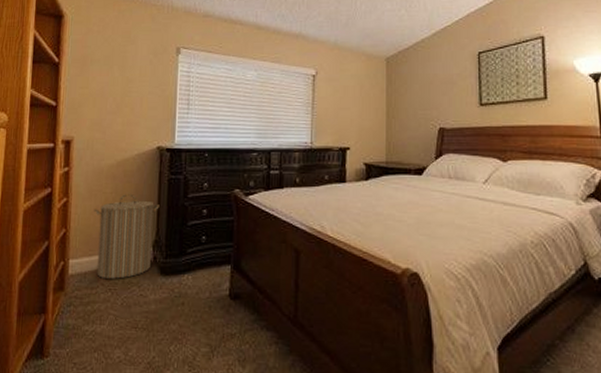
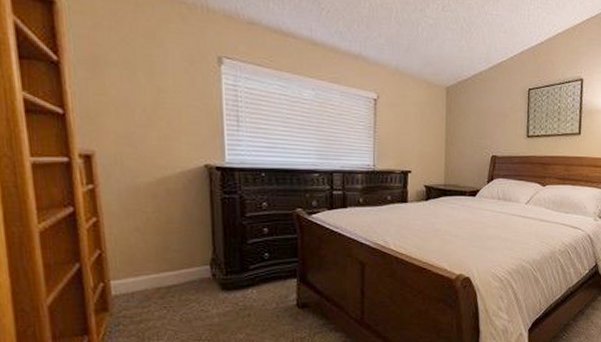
laundry hamper: present [94,194,160,279] -> none [134,213,214,297]

